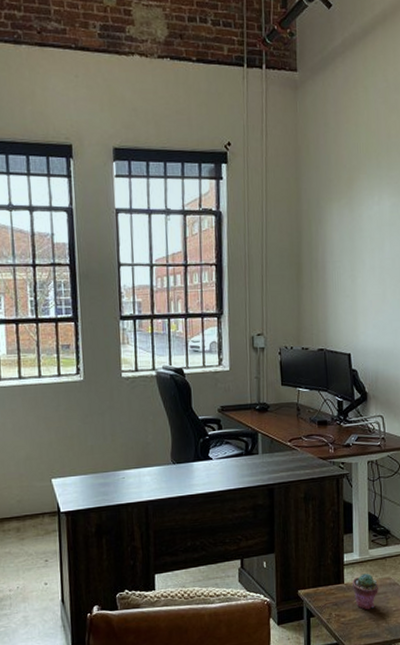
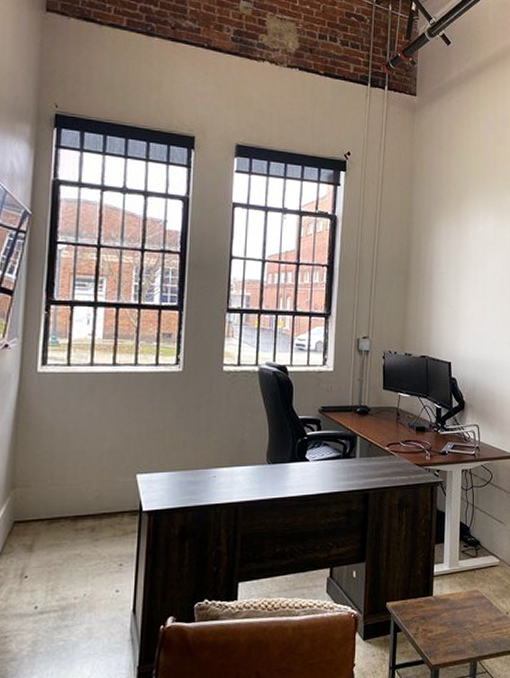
potted succulent: present [351,573,379,610] -> none [440,585,467,625]

